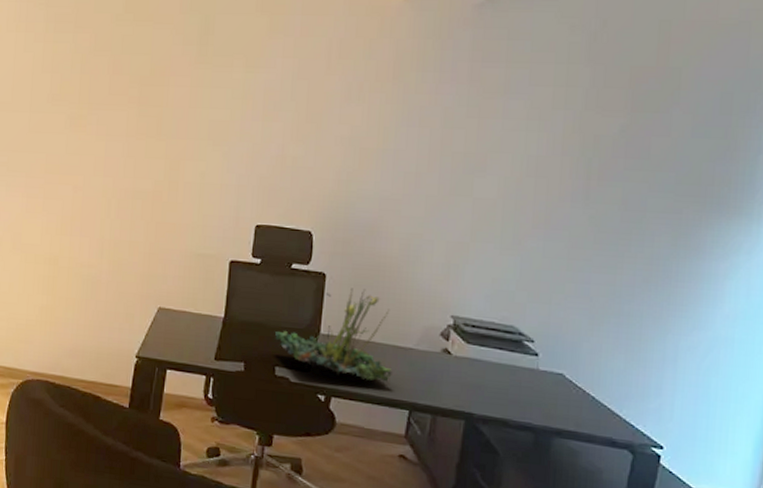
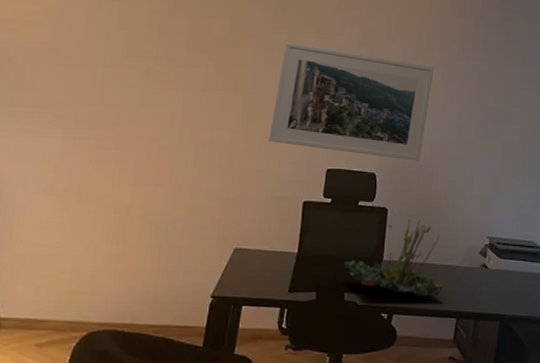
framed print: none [192,79,385,219] -> present [269,42,434,161]

